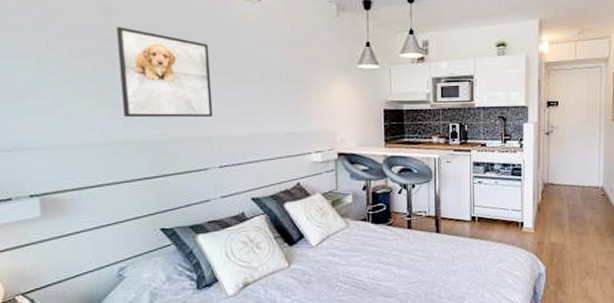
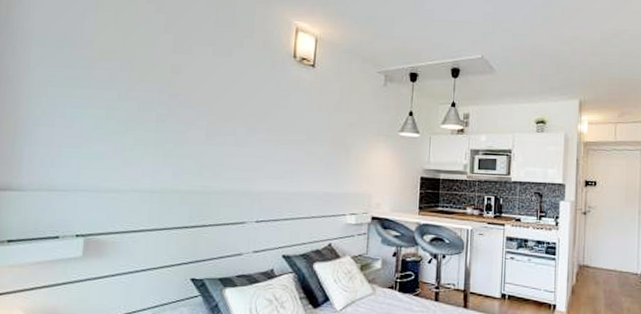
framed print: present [116,27,213,118] -> none [175,84,262,173]

